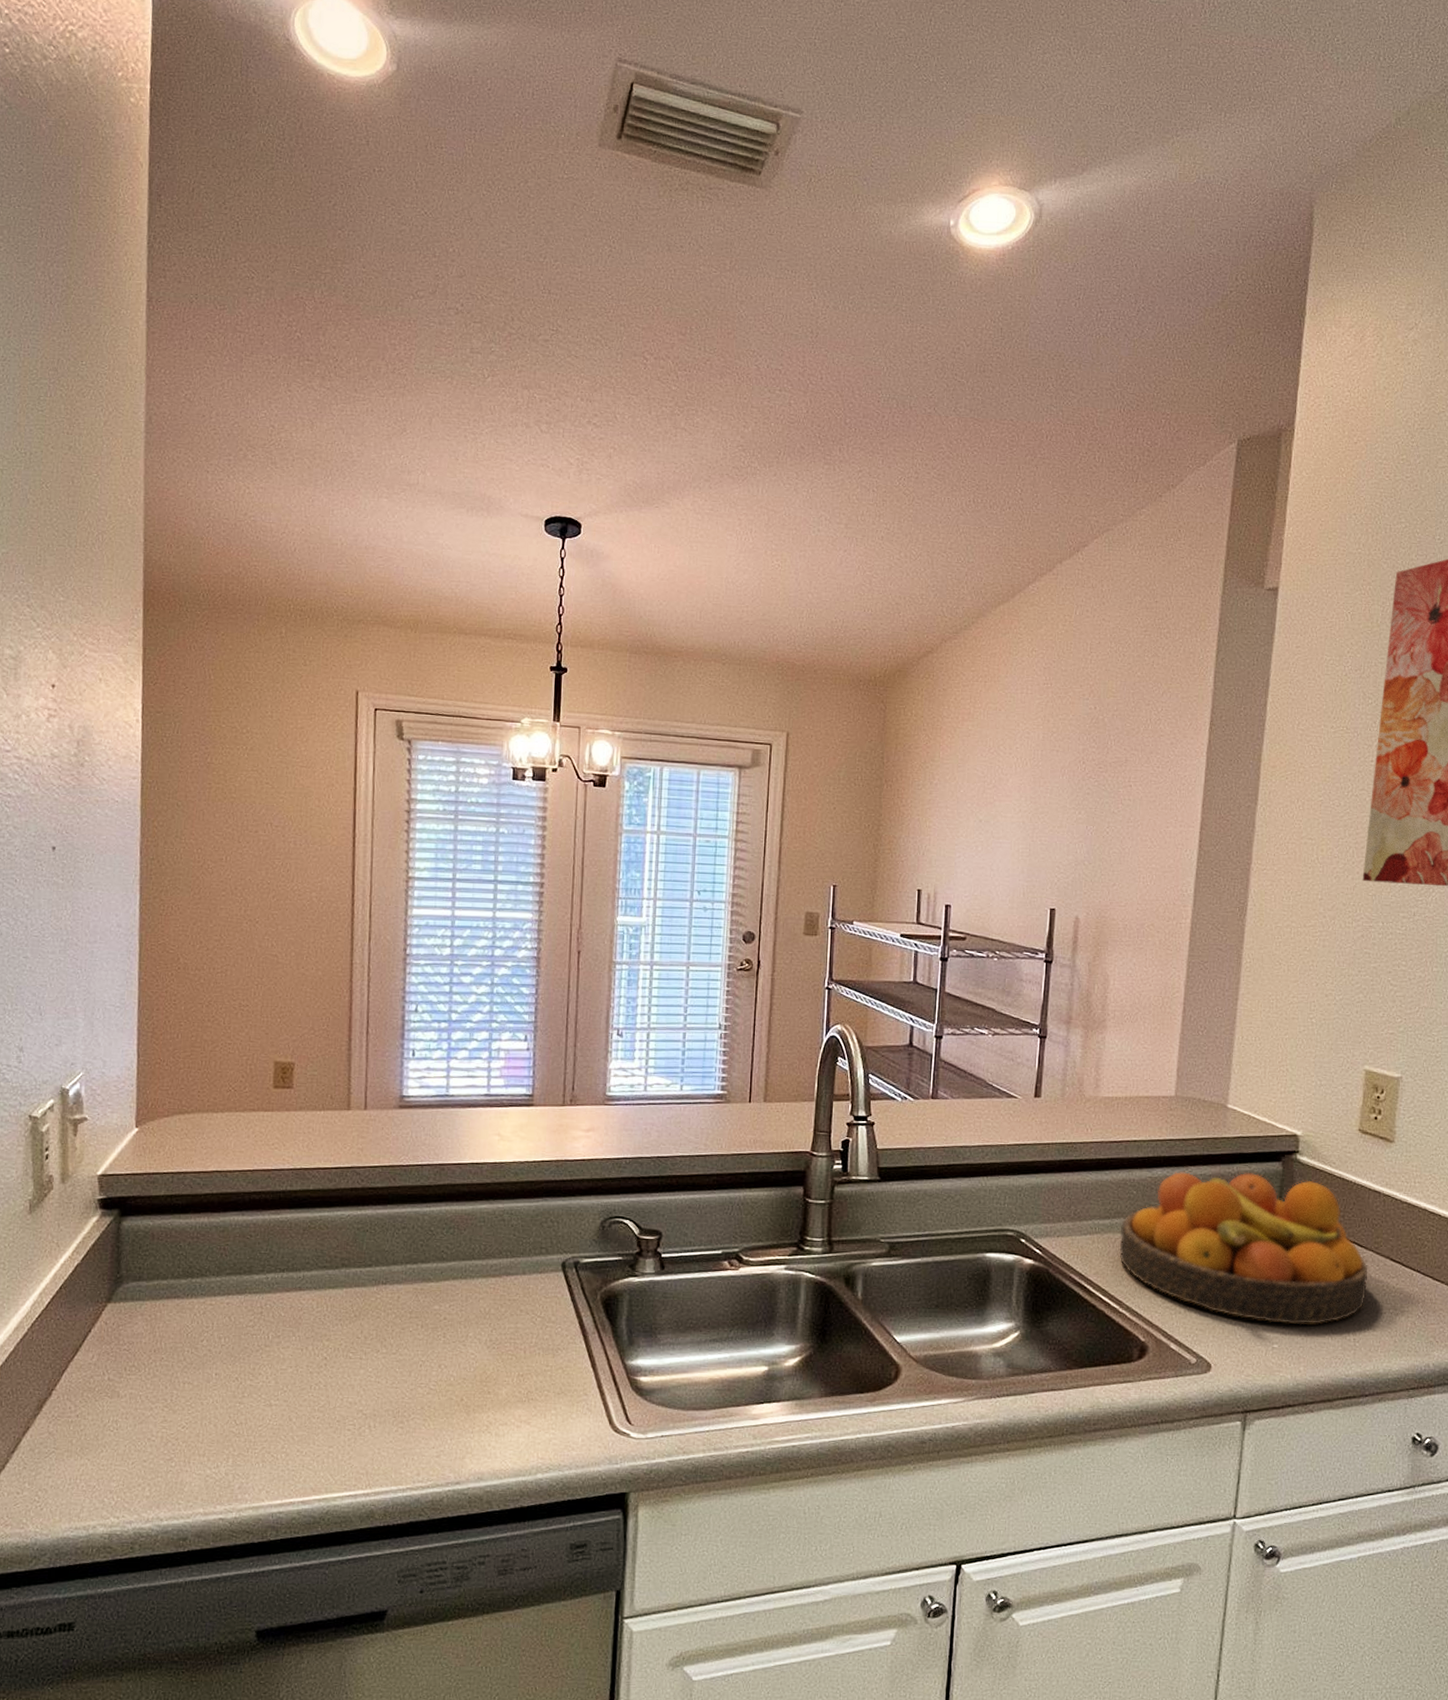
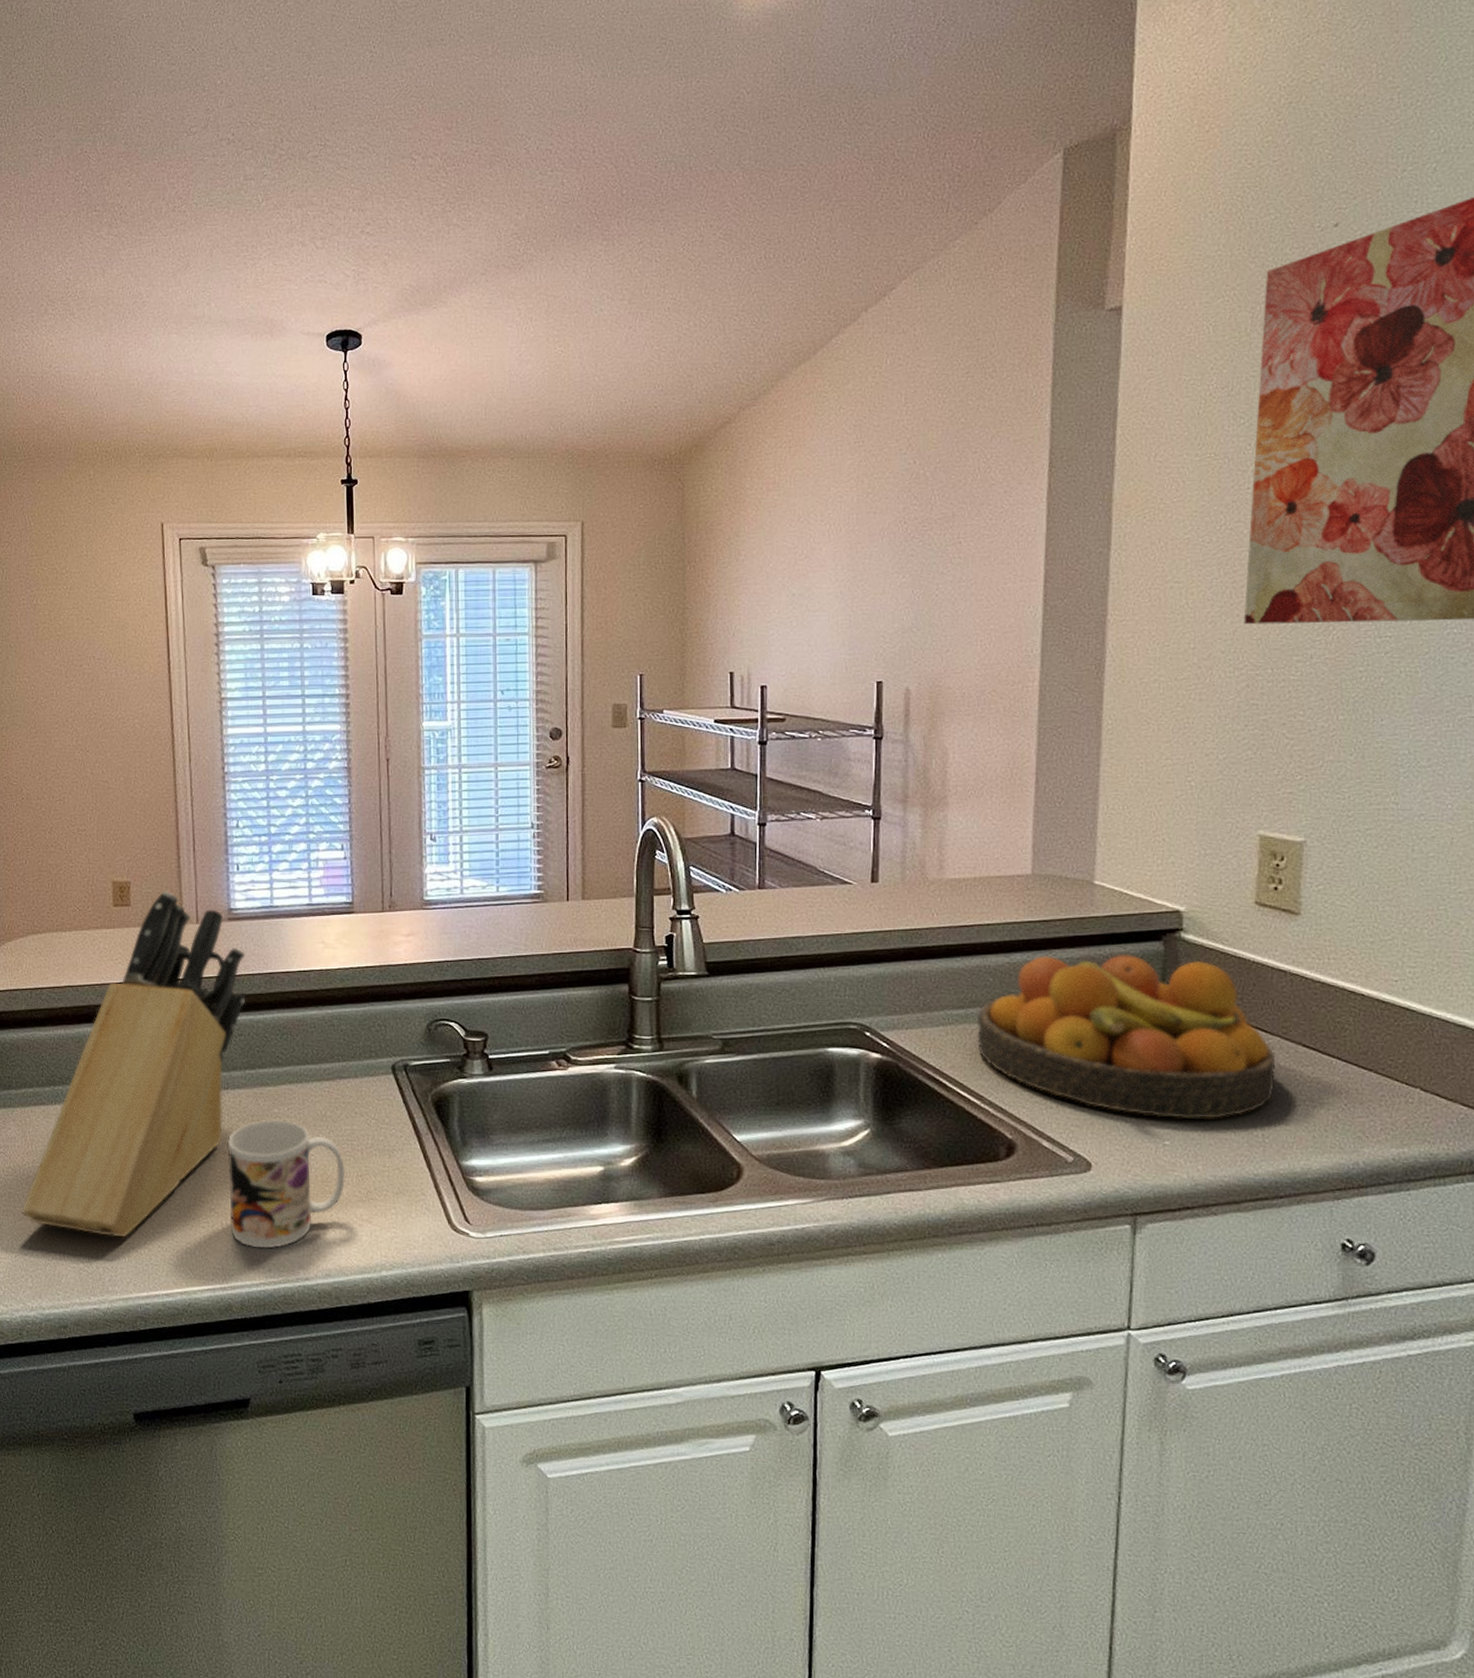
knife block: none [143,1073,414,1442] -> present [22,890,246,1238]
mug: none [378,1316,507,1452] -> present [227,1119,346,1249]

